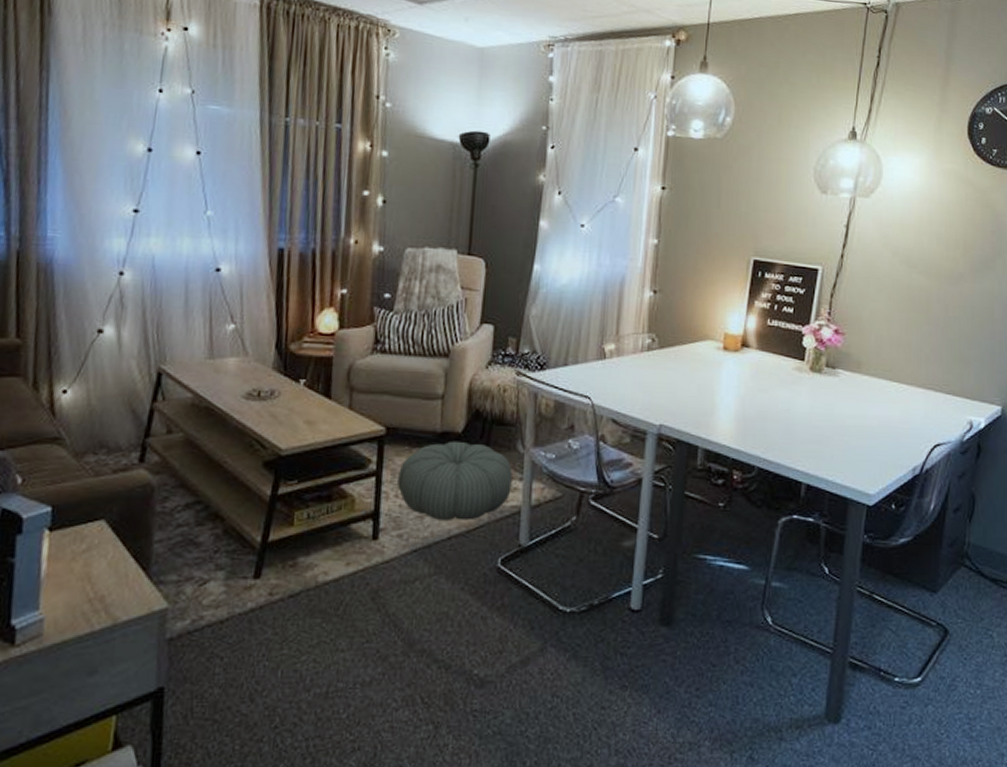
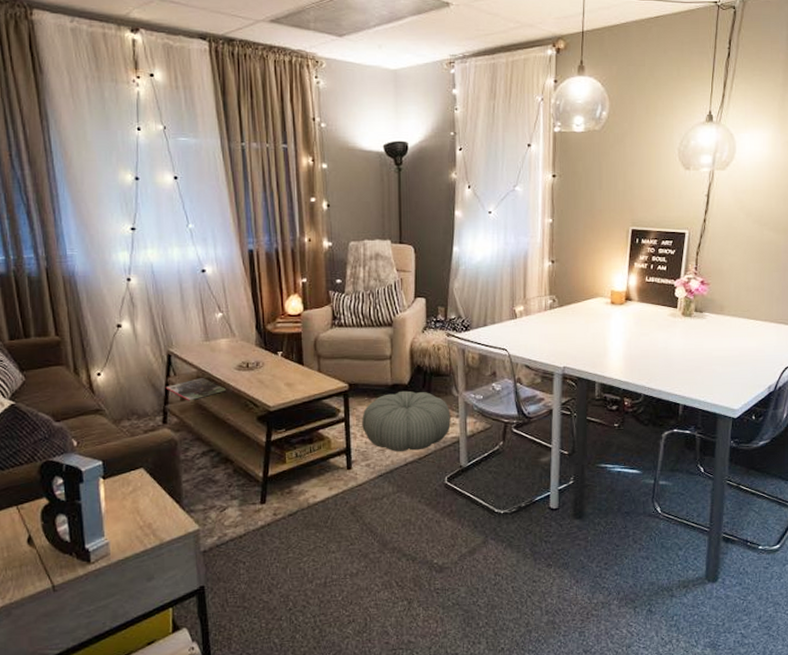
magazine: none [148,404,229,435] -> present [165,377,227,401]

